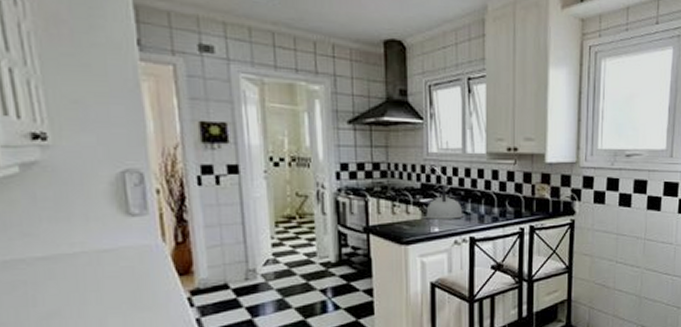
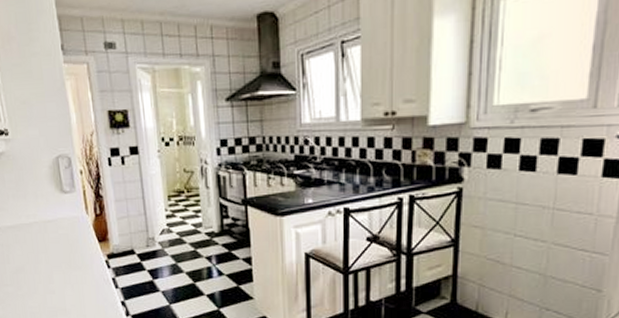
kettle: present [426,184,463,219] -> none [300,155,337,191]

